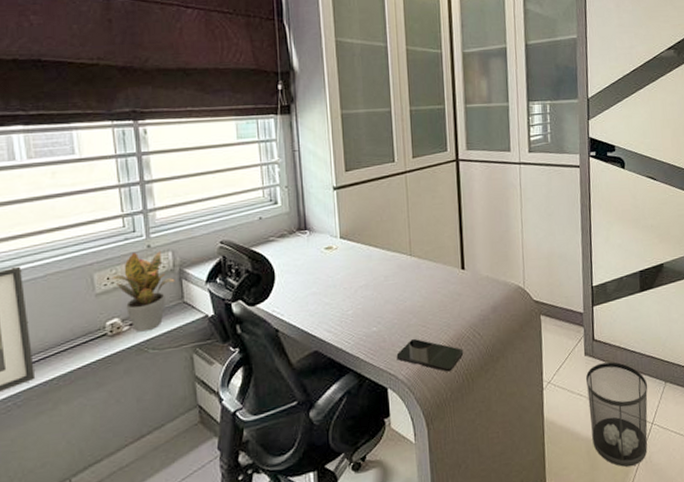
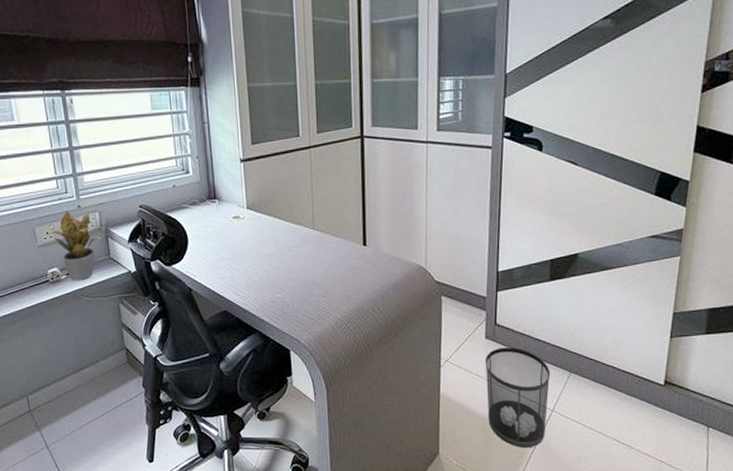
phone: present [396,338,464,372] -> none [298,307,363,341]

